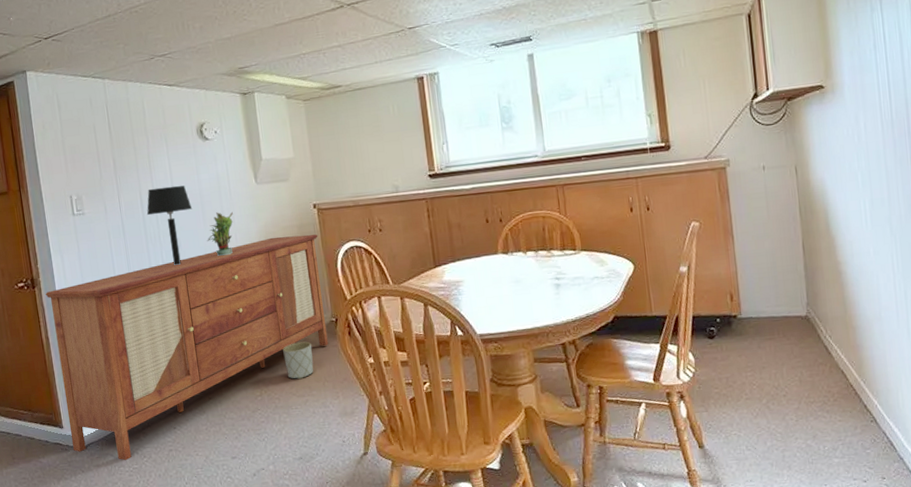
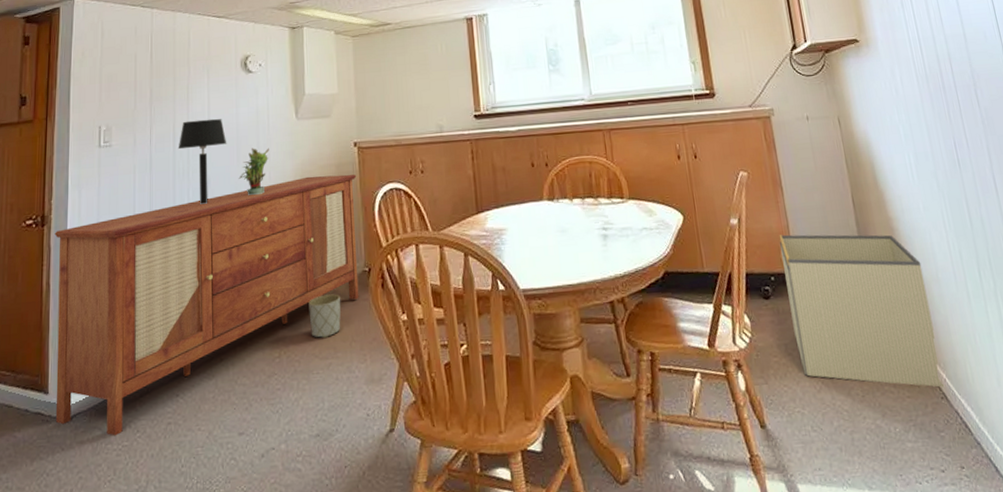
storage bin: none [727,278,874,412] -> present [779,234,944,388]

